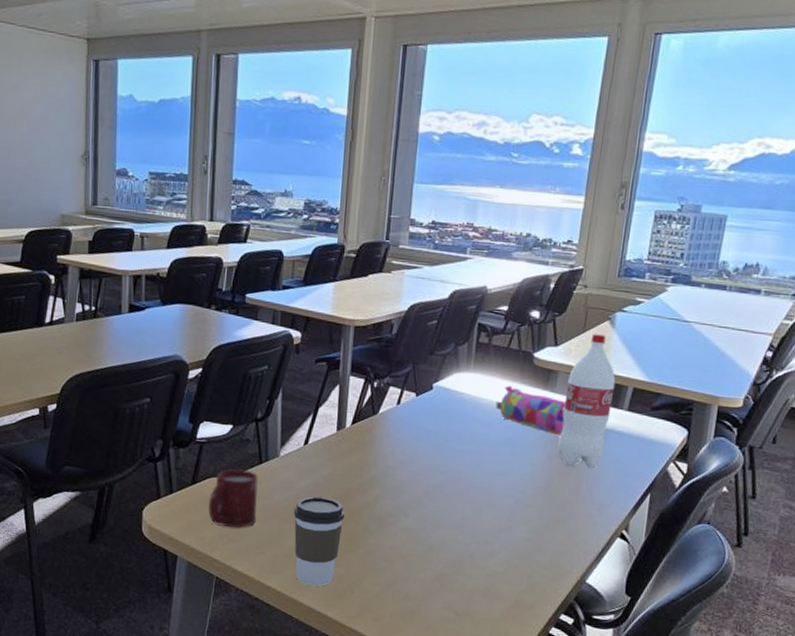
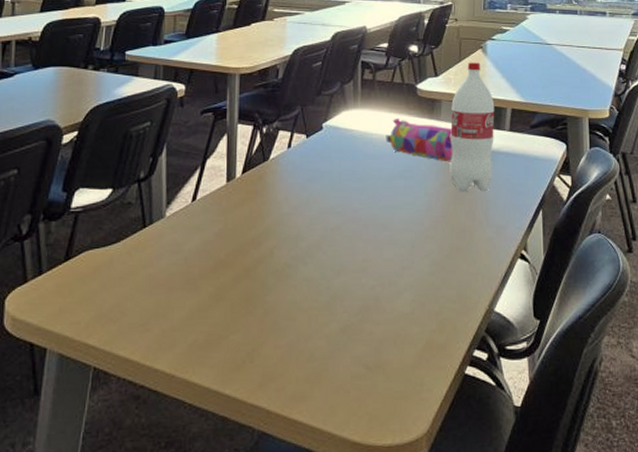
cup: present [208,468,259,529] -> none [85,236,143,306]
coffee cup: present [293,496,345,587] -> none [182,256,240,362]

